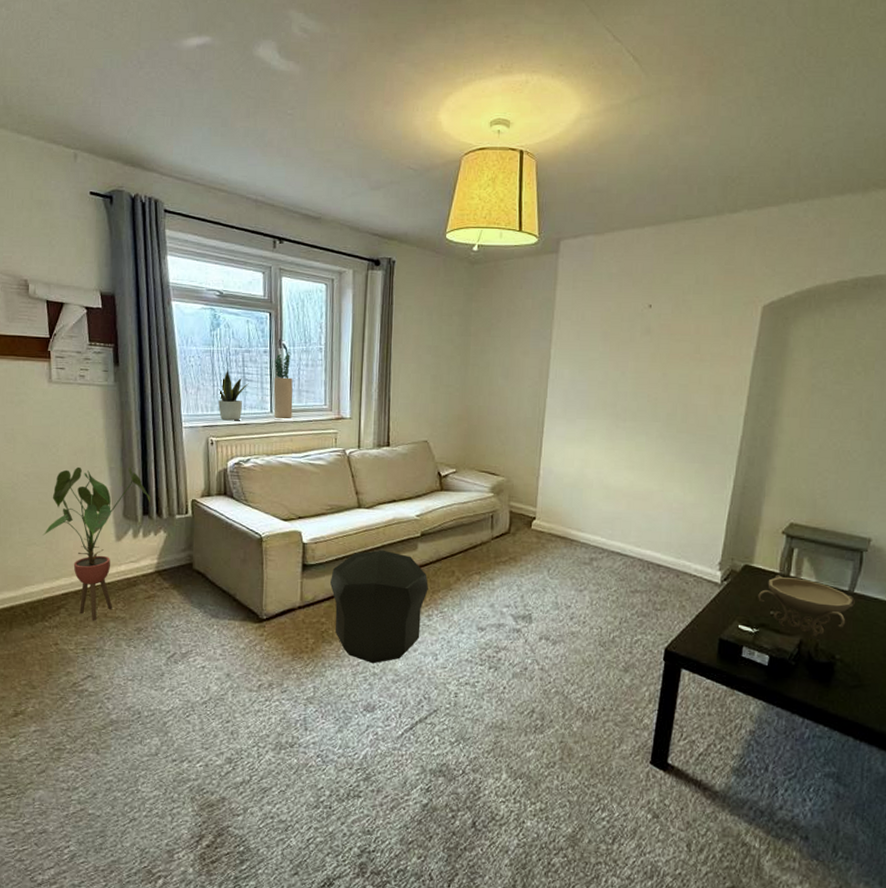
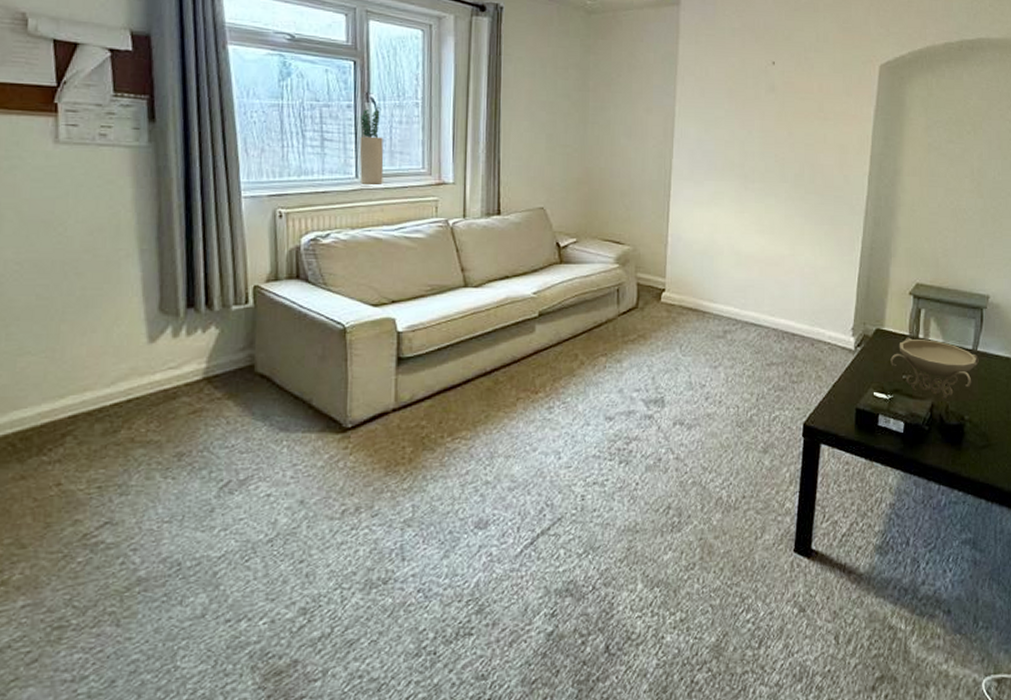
house plant: present [42,466,151,621] -> none [41,249,198,449]
potted plant: present [218,369,249,421] -> none [288,127,328,189]
pouf: present [329,550,428,664] -> none [431,336,548,471]

